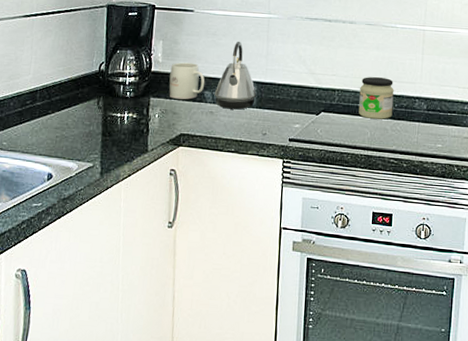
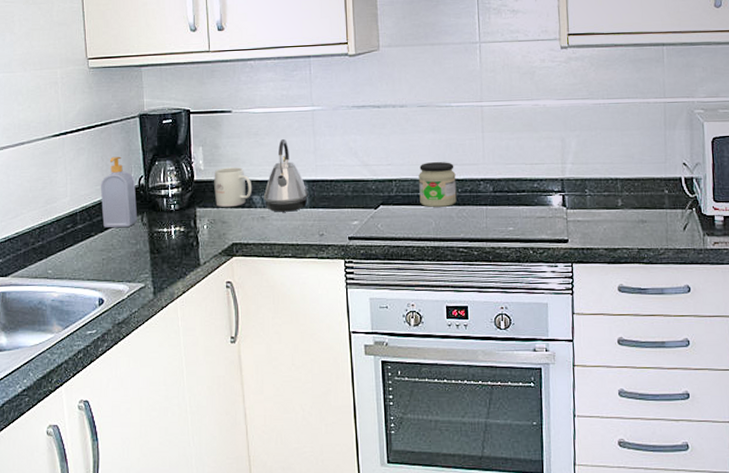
soap bottle: none [61,41,96,109] -> present [100,156,138,228]

